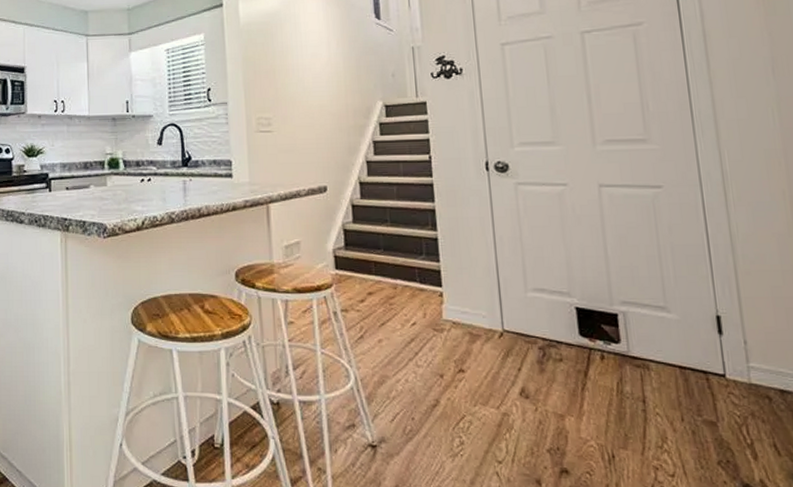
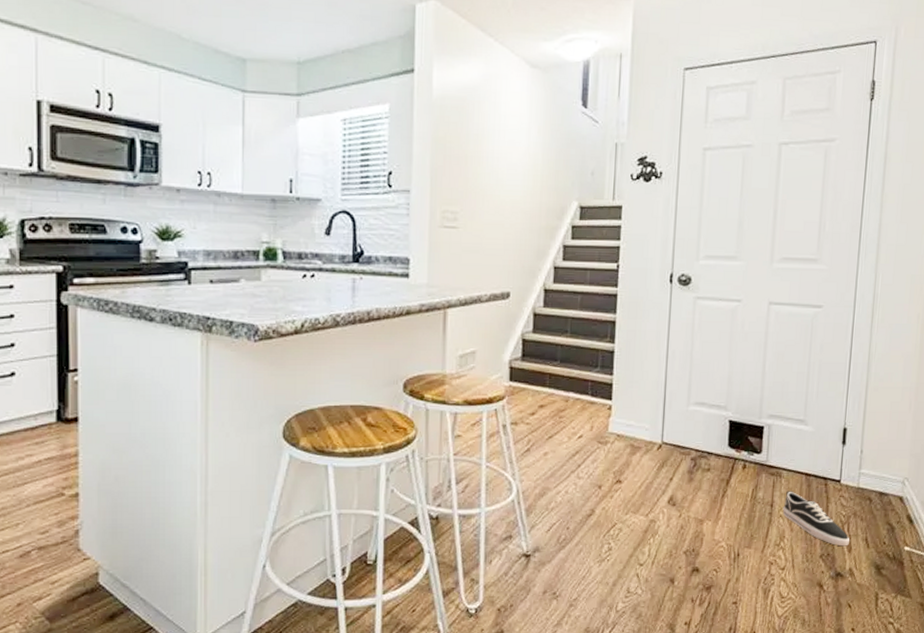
shoe: none [658,385,753,453] -> present [782,491,850,547]

